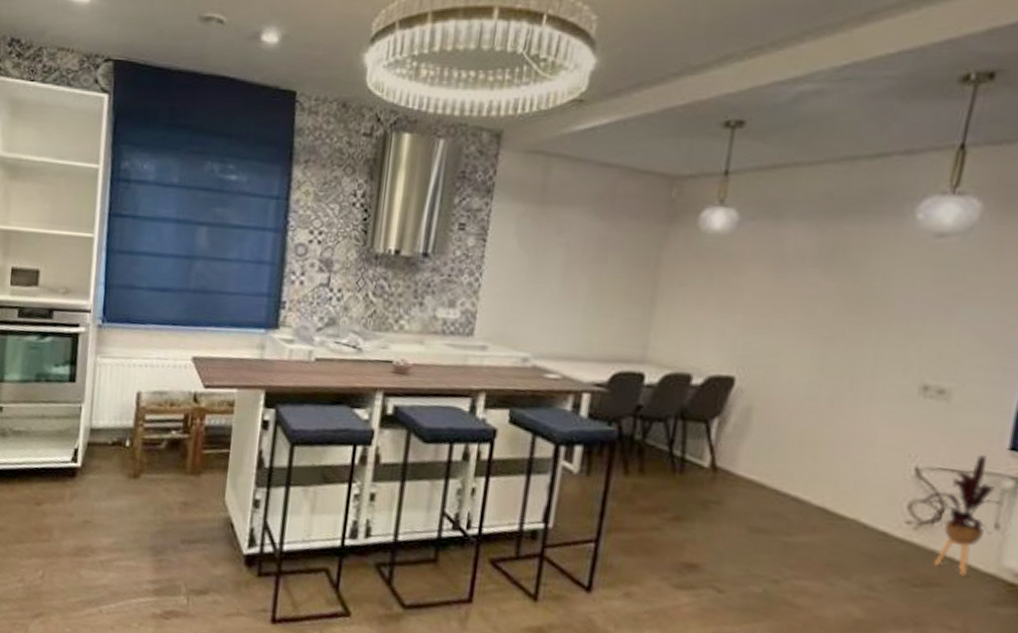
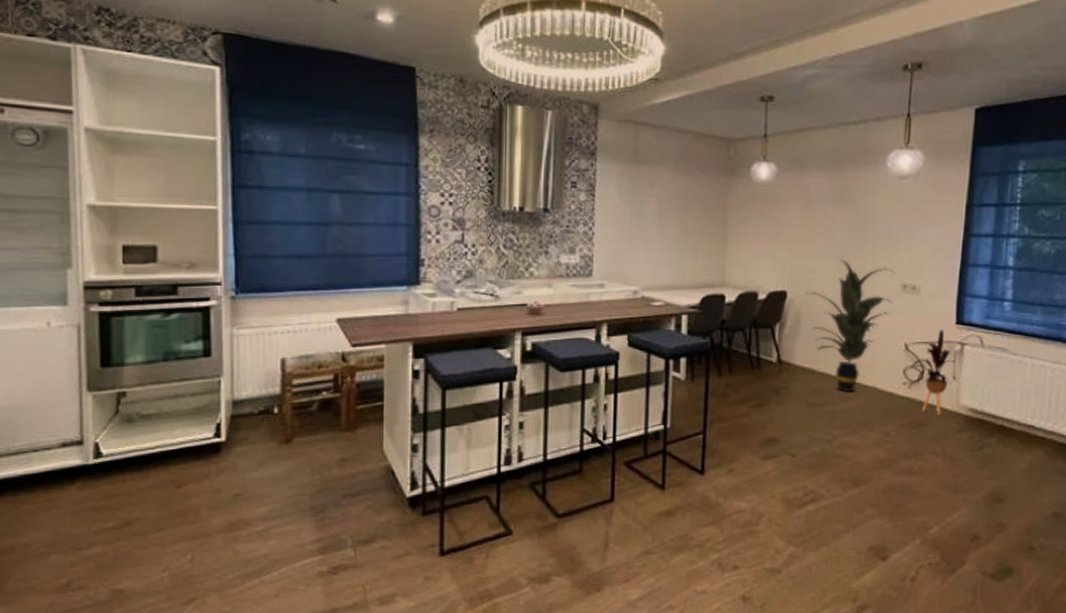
indoor plant: none [762,342,911,523] -> present [805,259,895,392]

